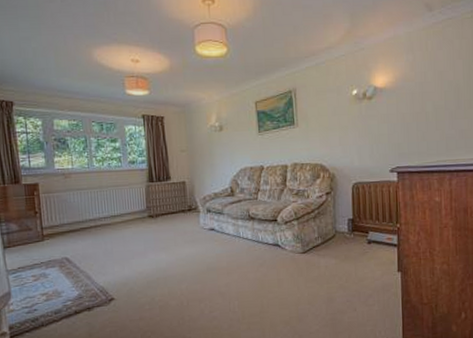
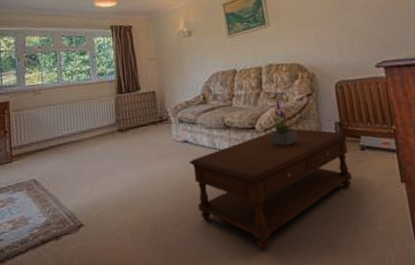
coffee table: none [215,221,359,324] -> present [190,127,352,251]
potted plant: none [289,195,315,239] -> present [269,98,299,148]

